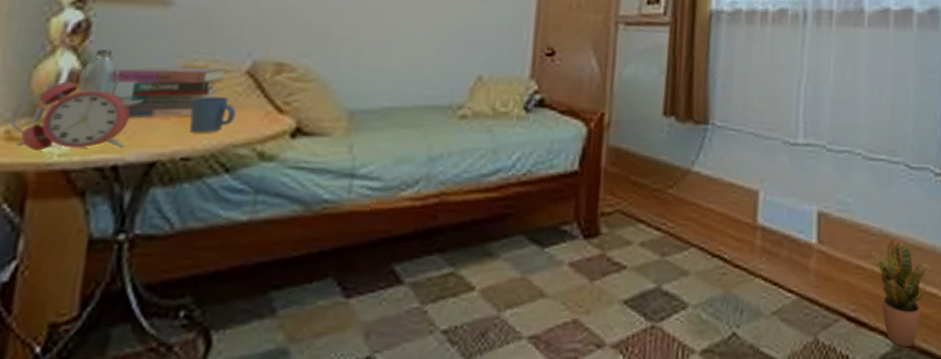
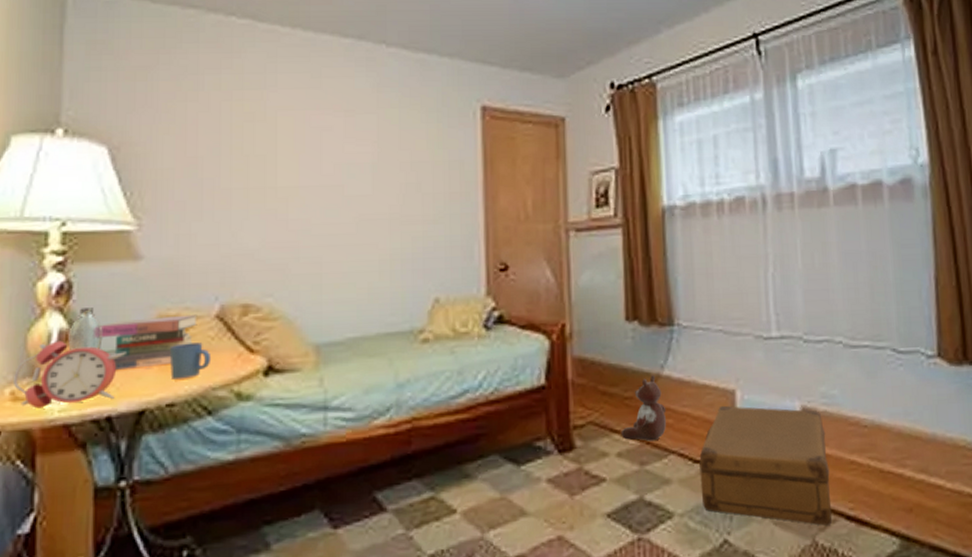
stuffed bear: none [646,170,692,233] -> present [621,375,667,441]
suitcase: none [716,204,837,325] -> present [699,405,833,526]
potted plant: present [870,240,933,347] -> none [863,430,936,544]

